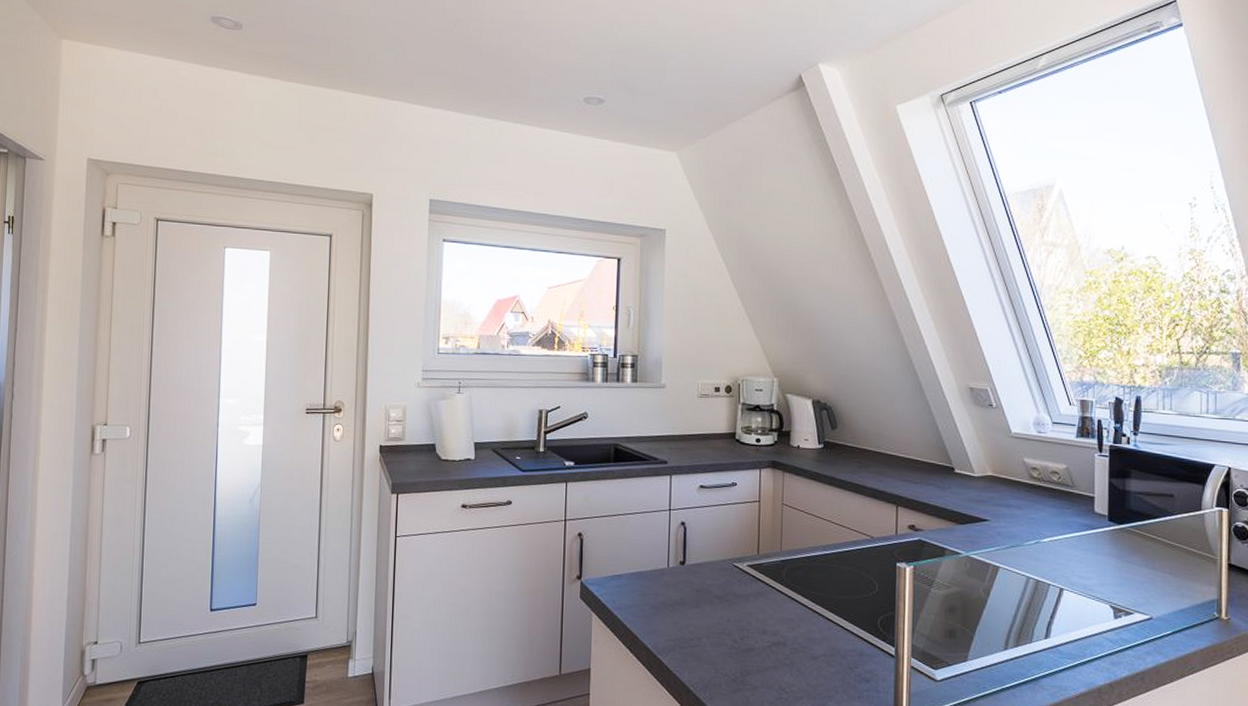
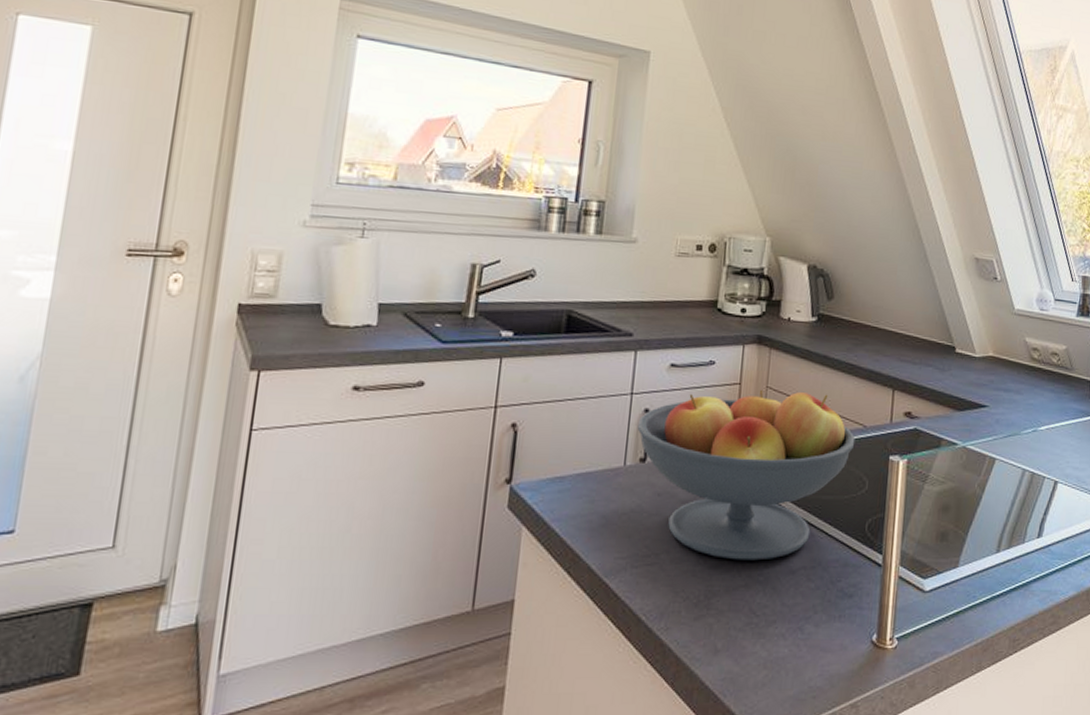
fruit bowl: none [676,507,864,647] -> present [637,390,856,561]

